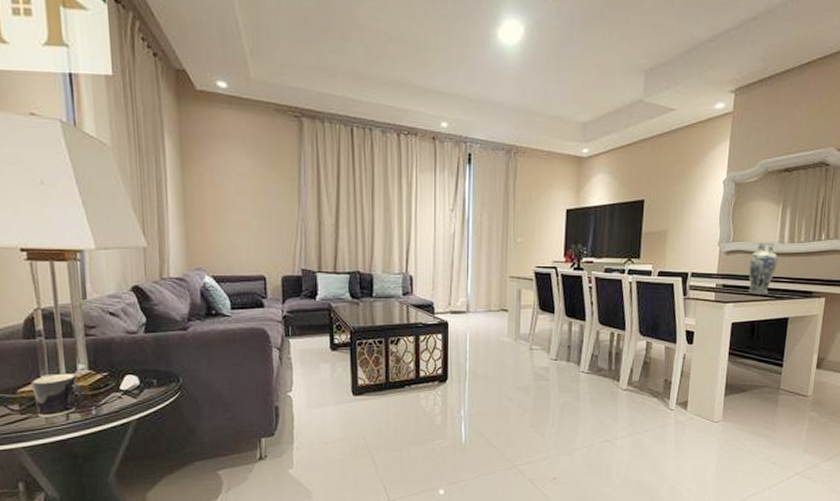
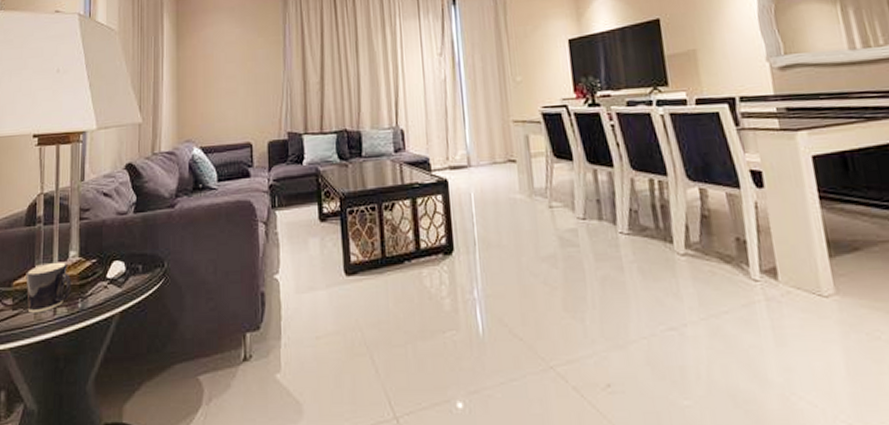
vase: present [747,242,778,295] -> none [813,50,856,117]

